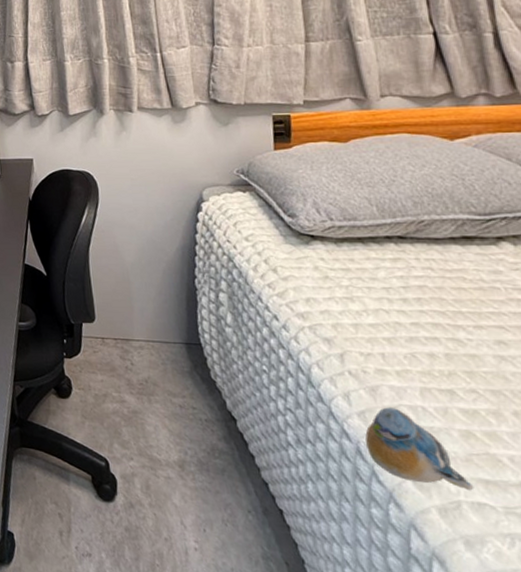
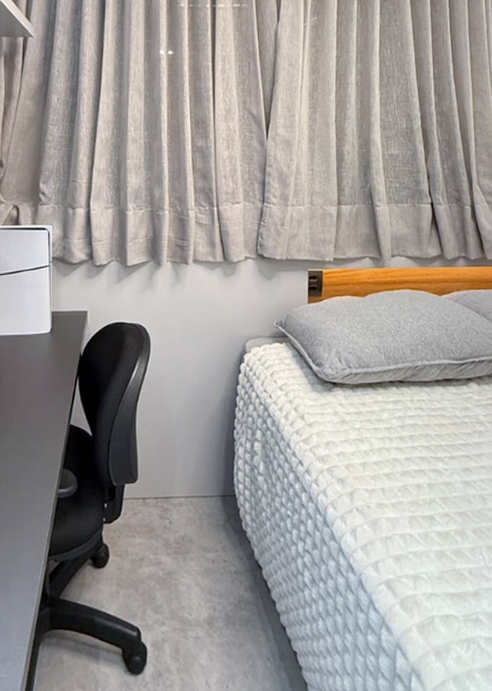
plush toy: present [365,407,474,491] -> none [366,538,444,605]

